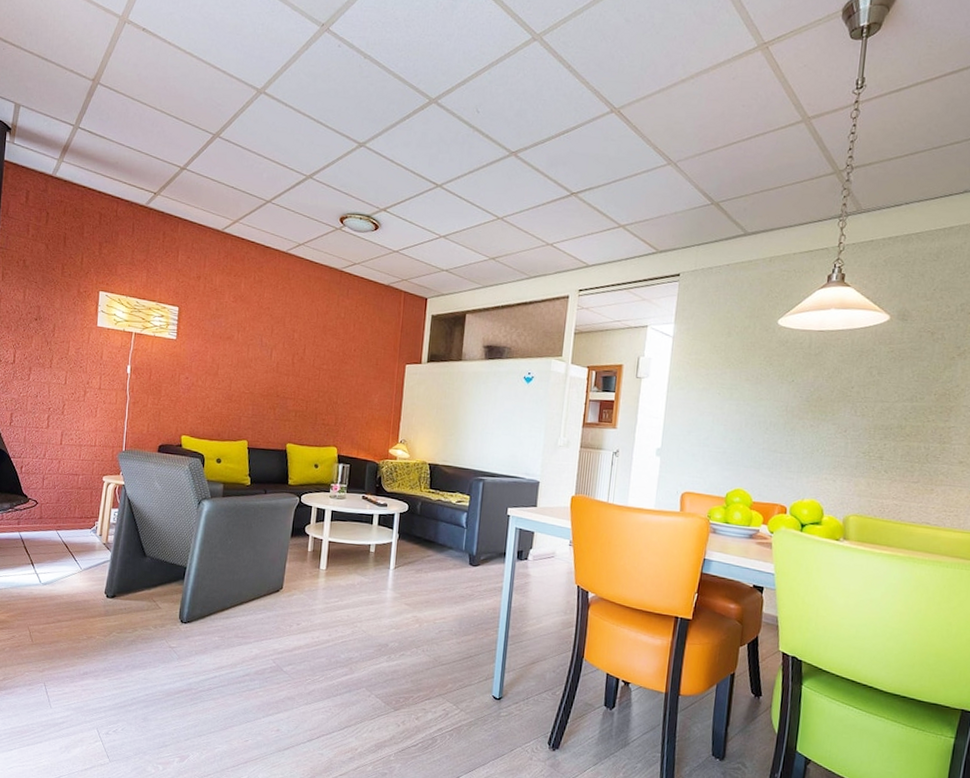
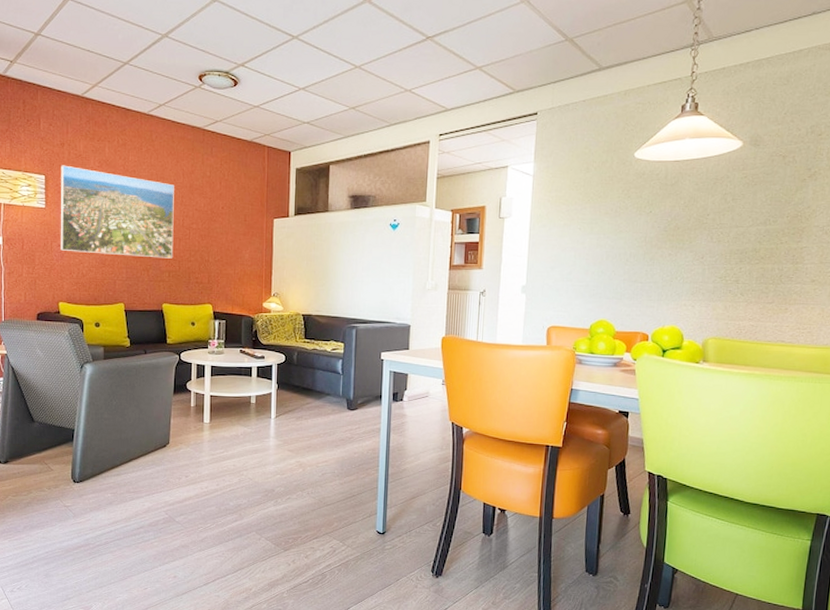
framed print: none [187,298,308,398] -> present [60,165,174,259]

